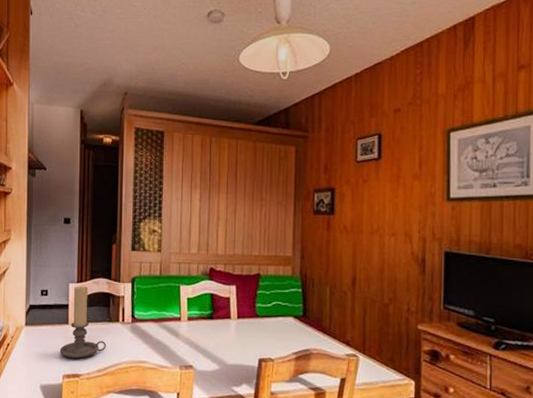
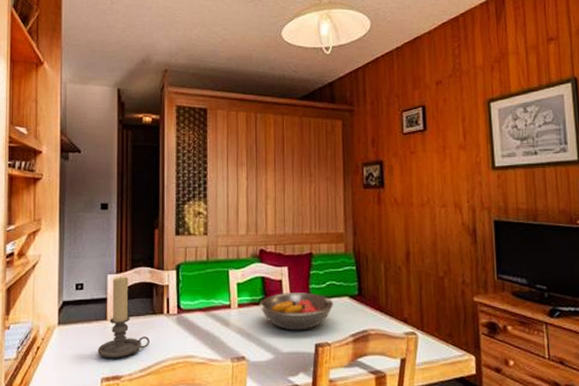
fruit bowl: none [208,309,279,346] -> present [260,292,334,331]

